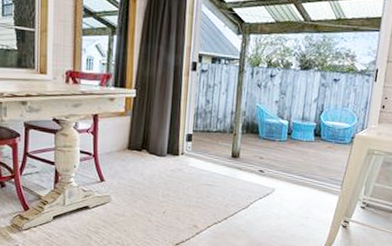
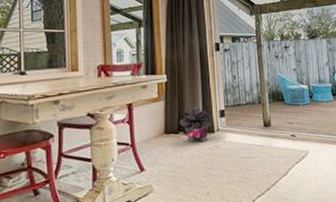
potted plant: none [143,126,176,162] -> present [179,106,211,142]

